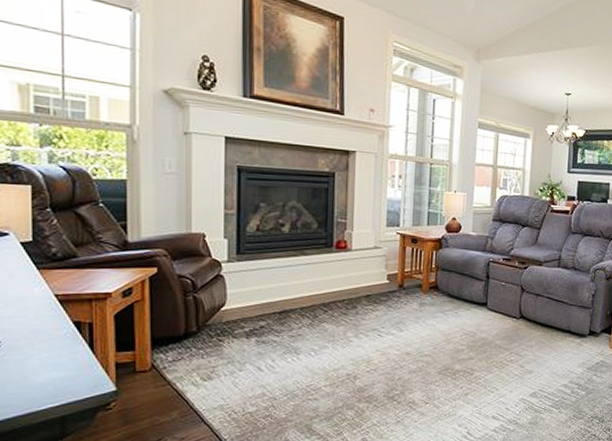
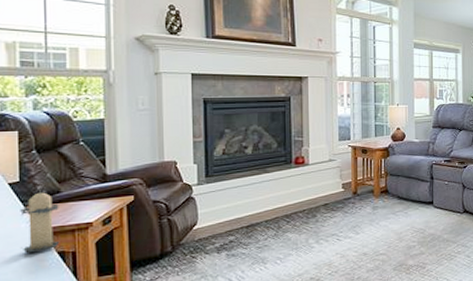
candle: none [33,251,76,320] -> present [20,188,60,253]

